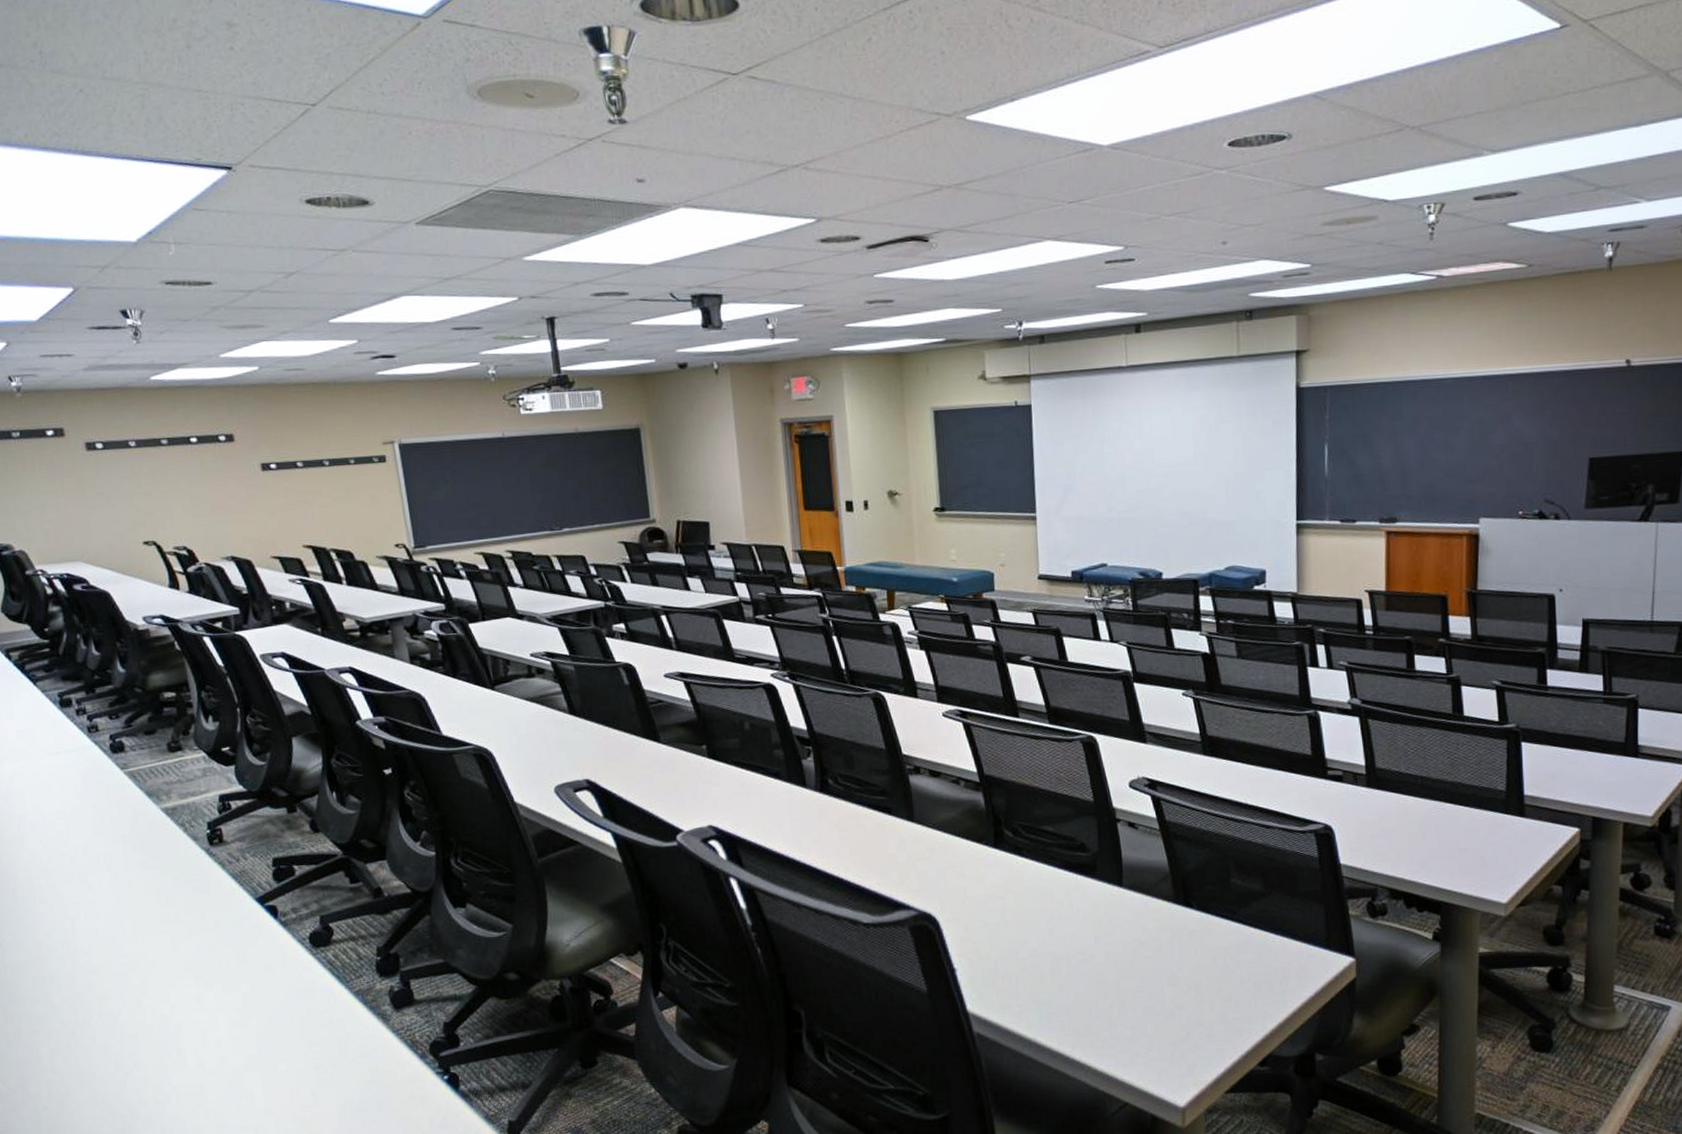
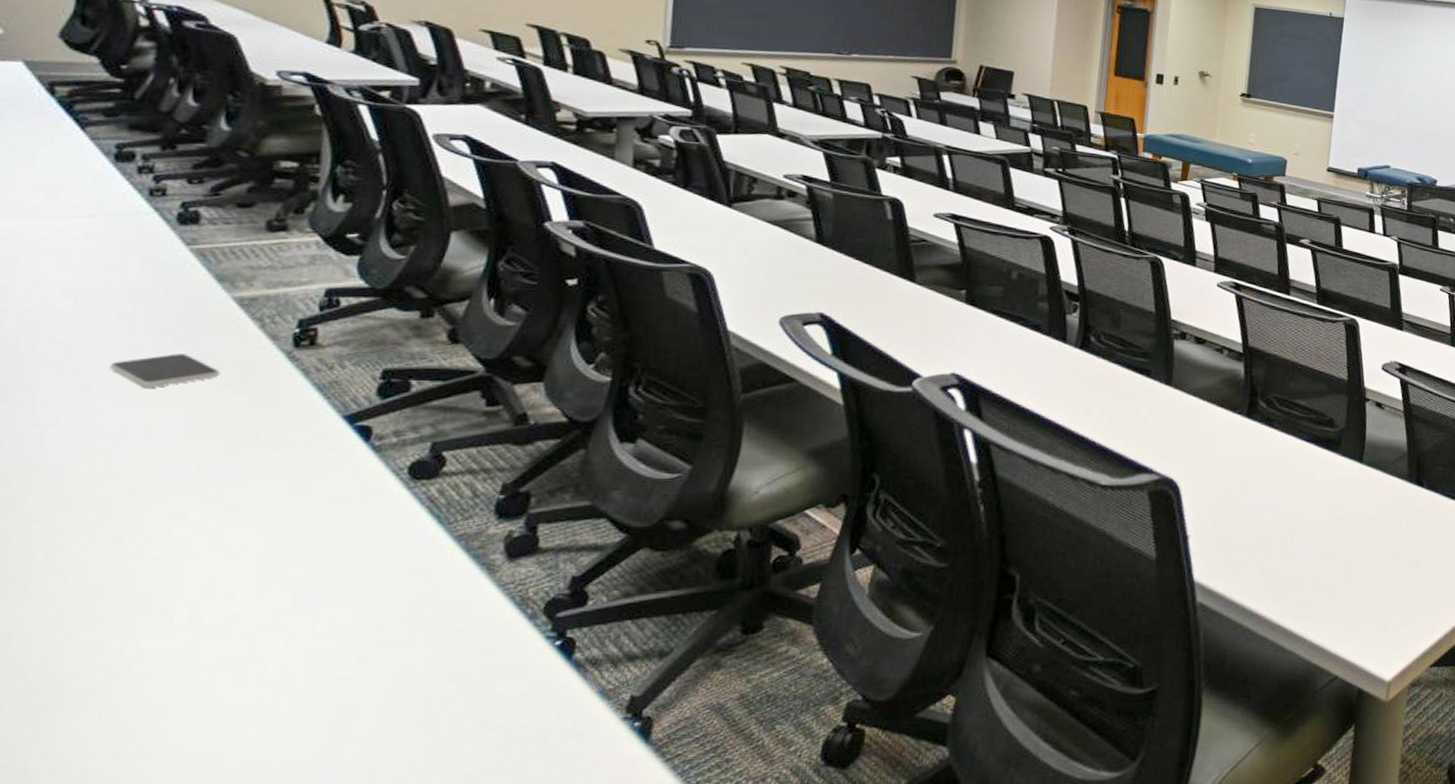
mobile phone: none [98,856,168,885] -> present [108,353,220,388]

